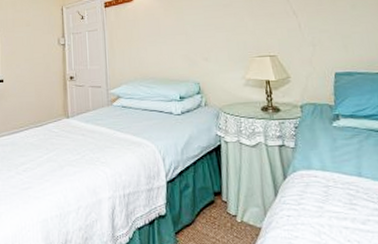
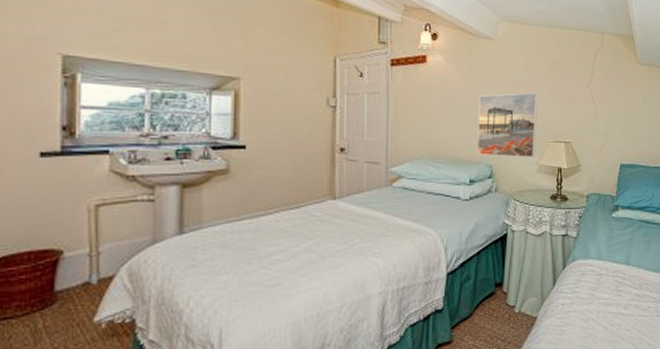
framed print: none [181,14,241,74] -> present [476,92,538,158]

